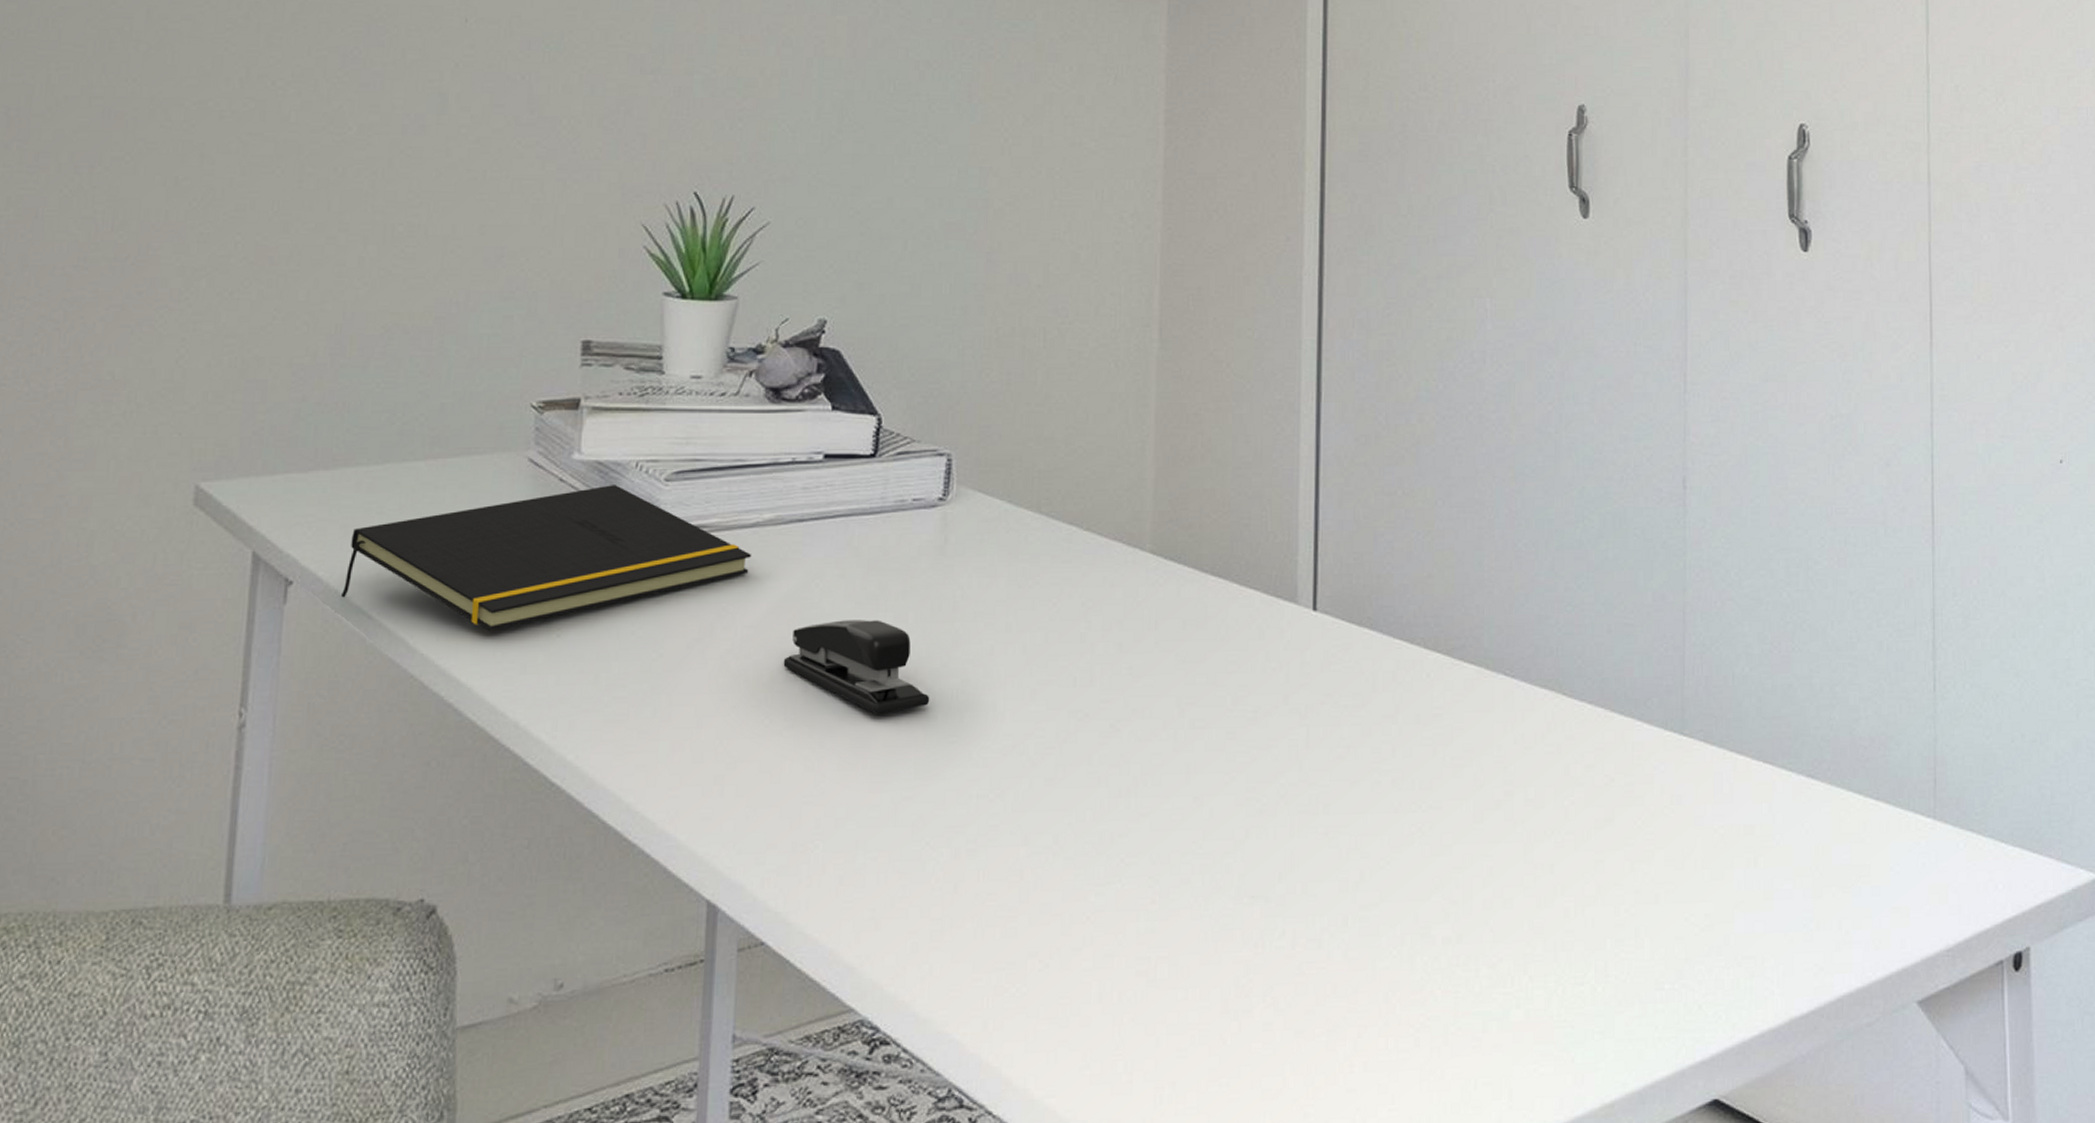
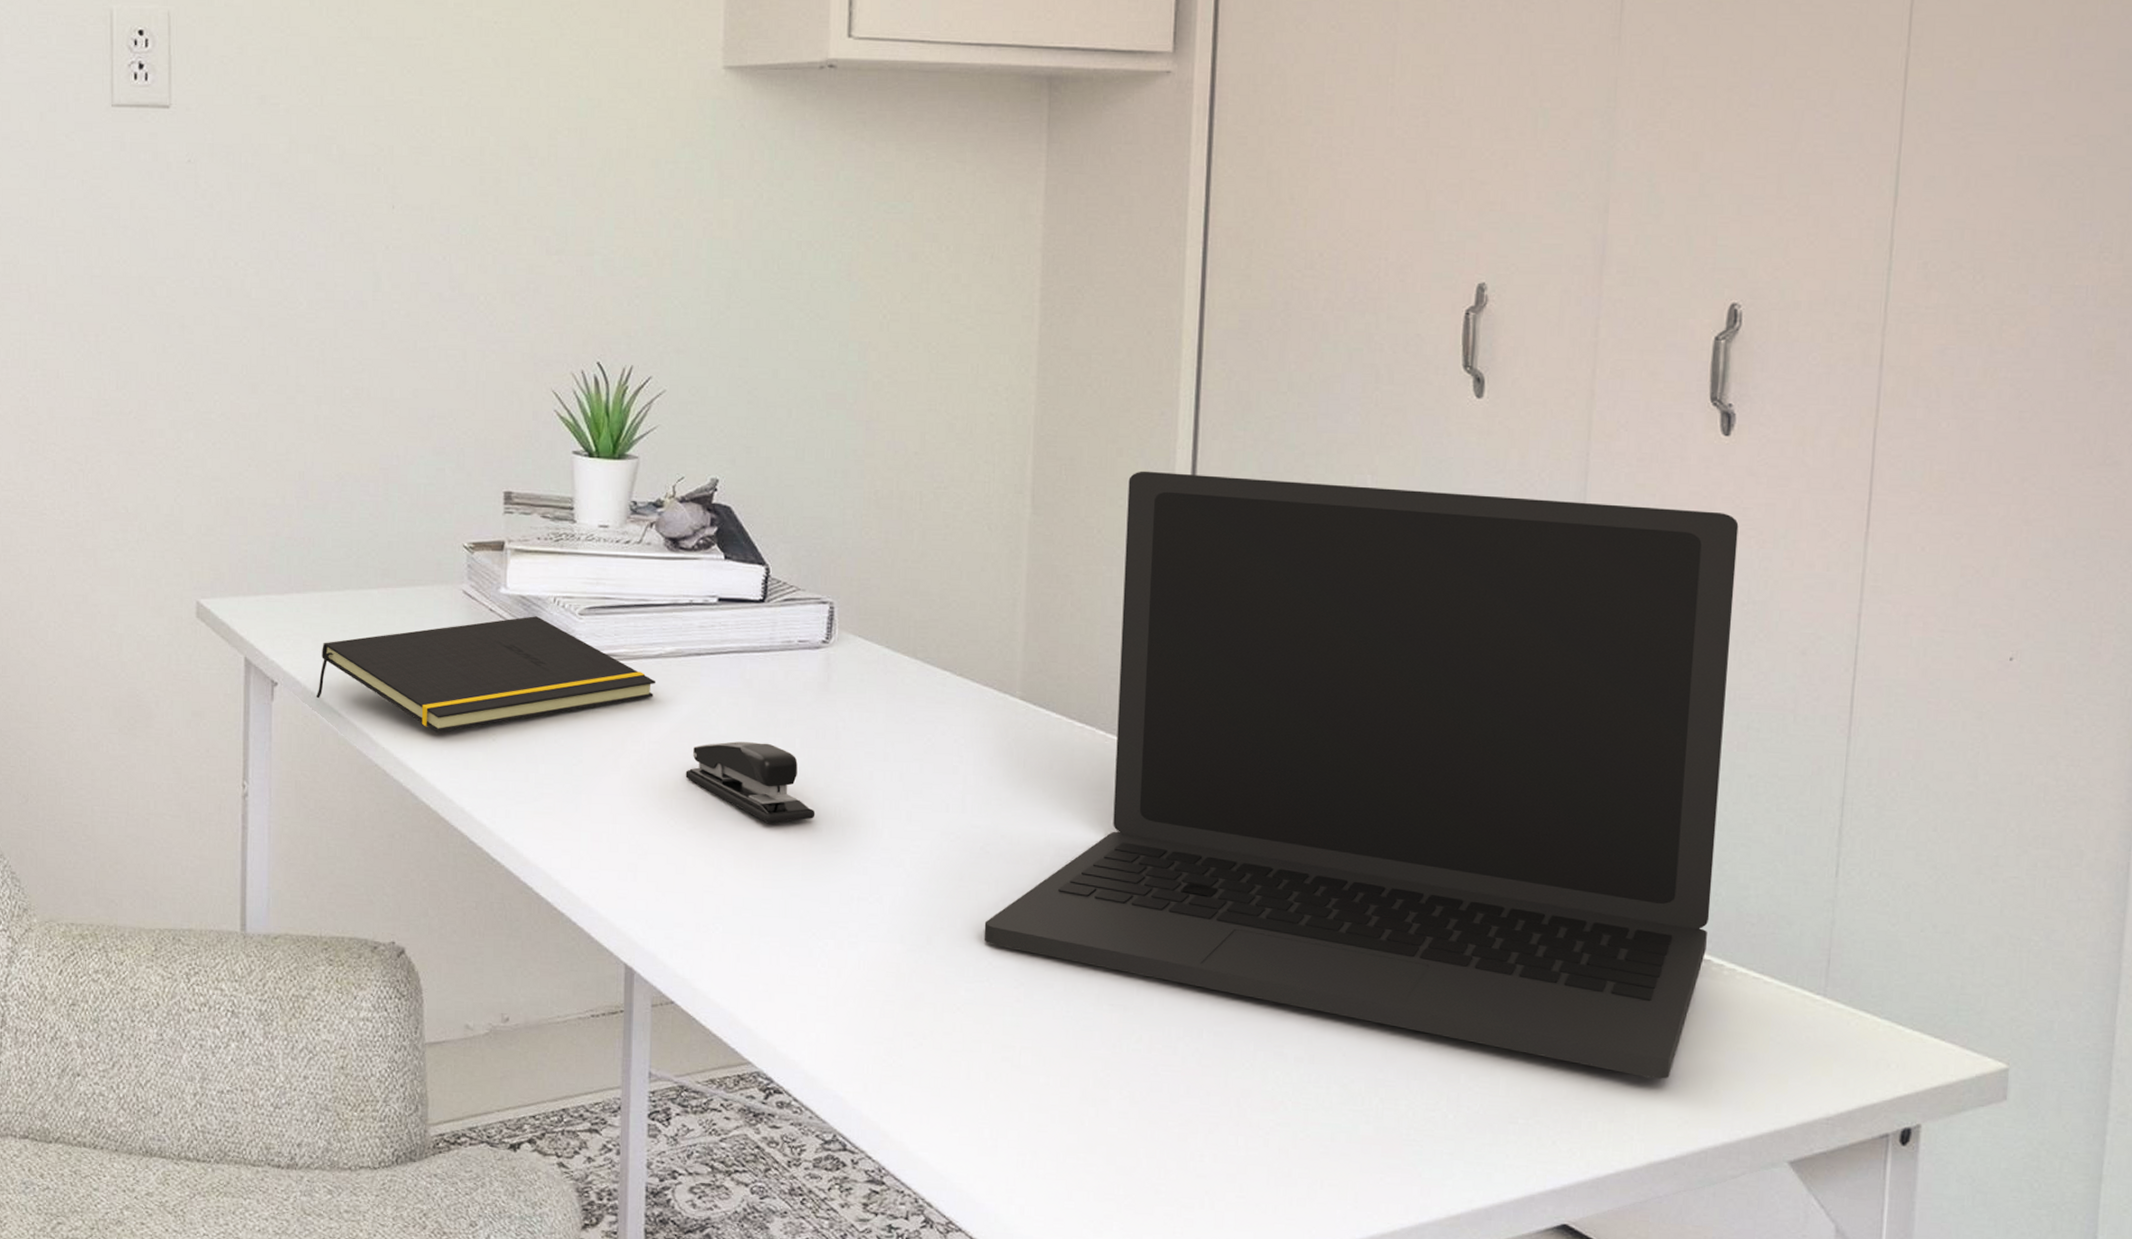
laptop: none [1115,299,1826,924] -> present [984,471,1739,1079]

